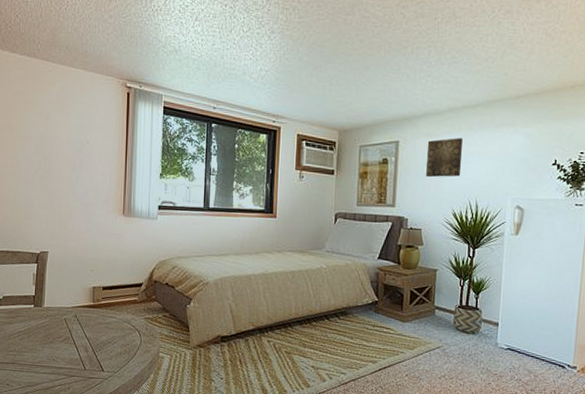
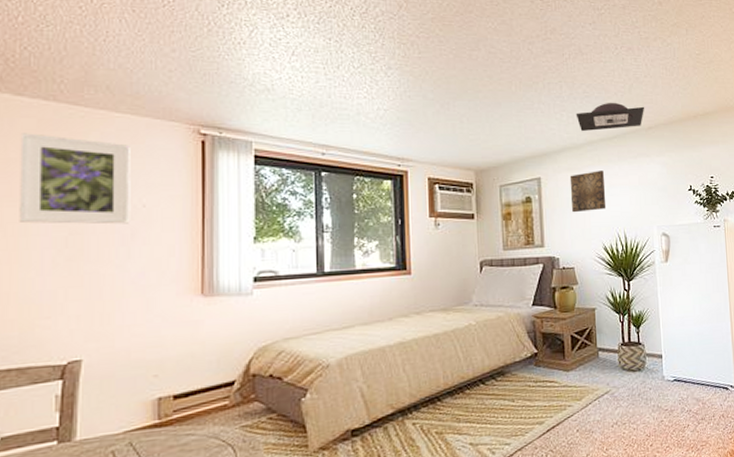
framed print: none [13,81,80,155] -> present [19,133,131,225]
ceiling light: none [441,68,517,98] -> present [576,102,645,132]

